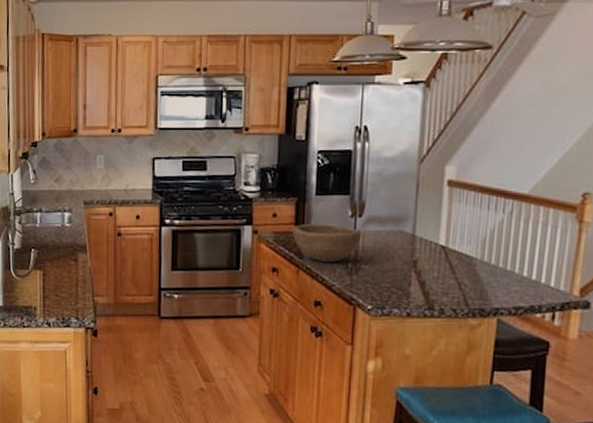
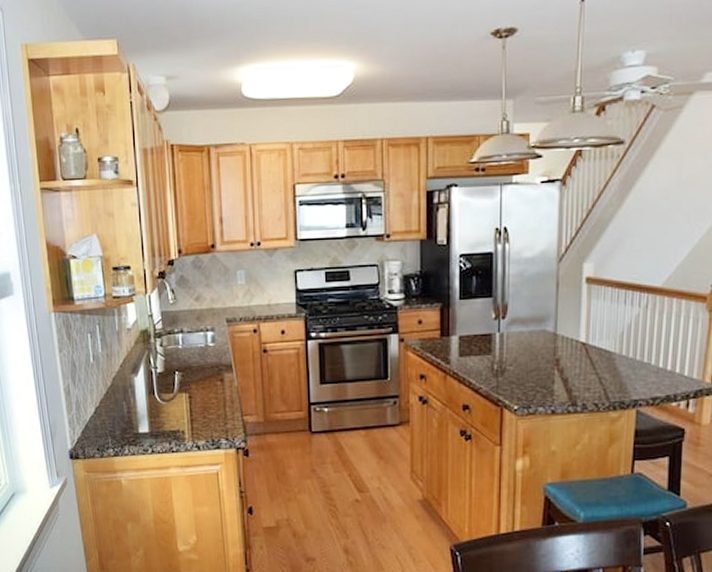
bowl: present [292,223,362,262] -> none [438,328,506,365]

